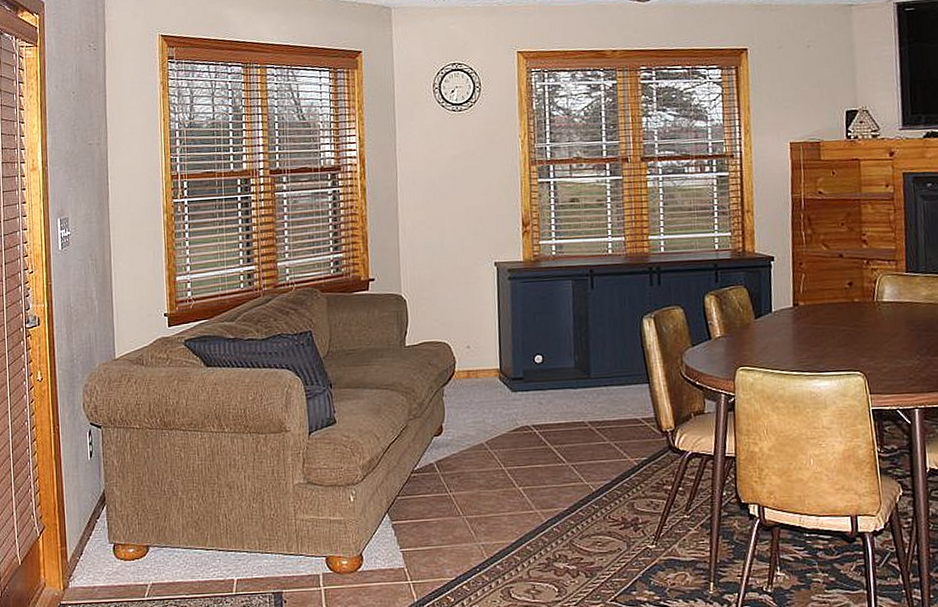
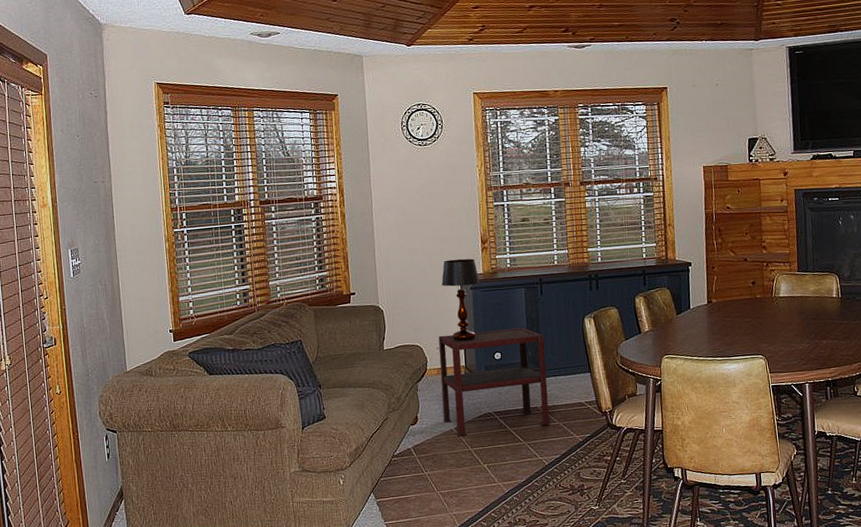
side table: none [469,327,599,453] -> present [438,327,550,437]
table lamp: none [474,243,520,340] -> present [441,258,480,341]

